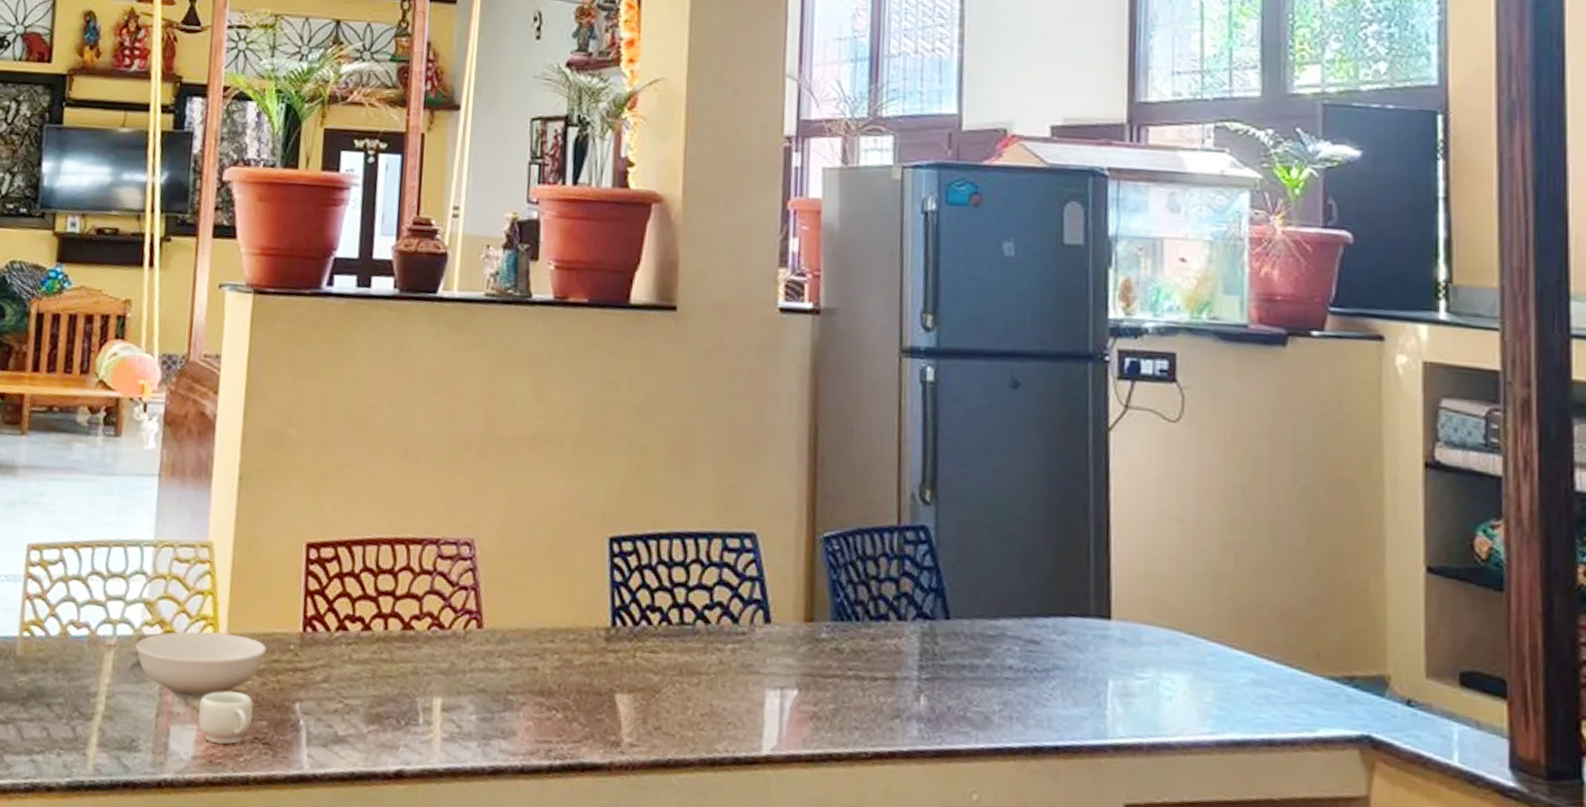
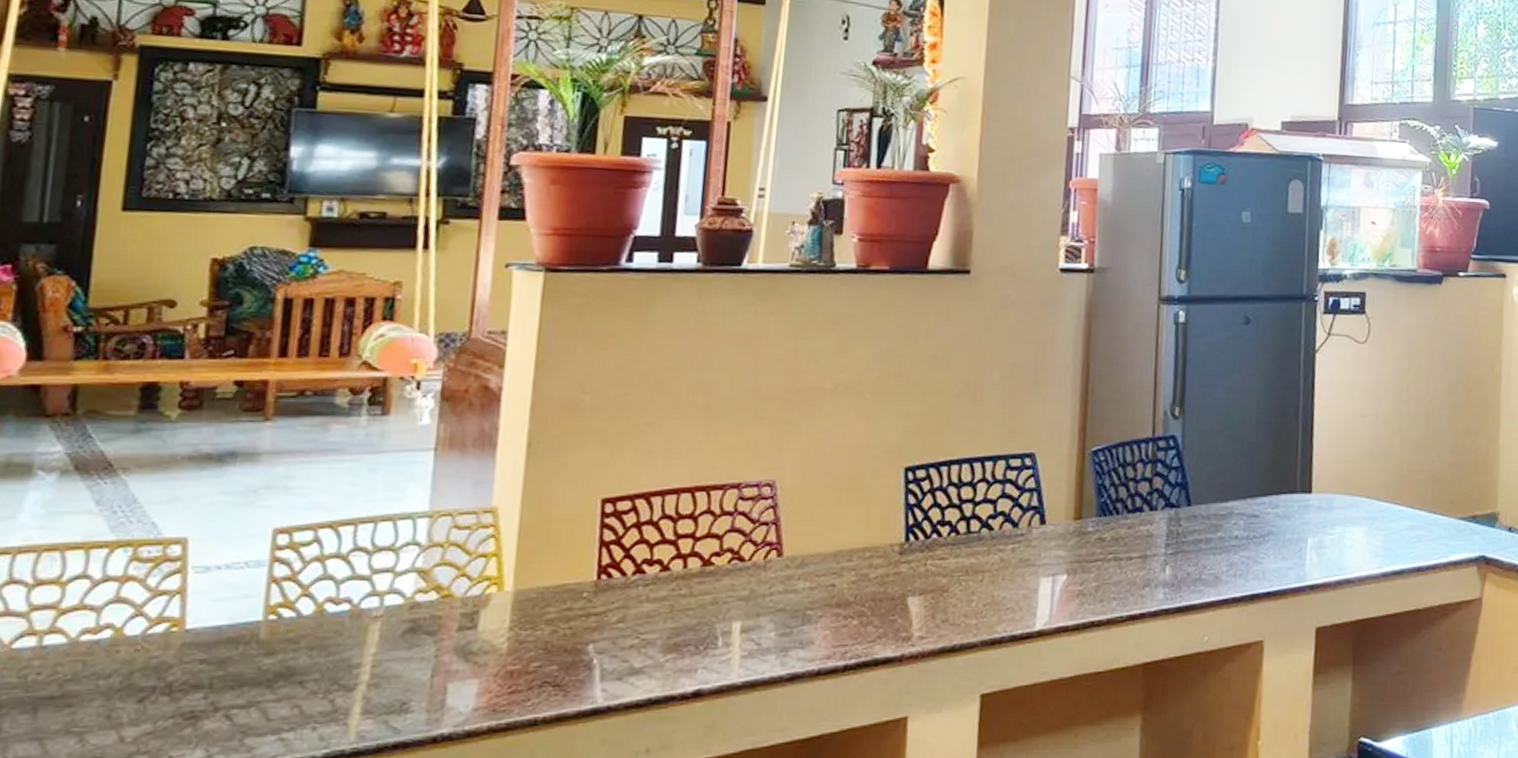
bowl: present [135,631,267,699] -> none [407,590,558,655]
cup: present [198,691,254,744] -> none [480,643,543,693]

